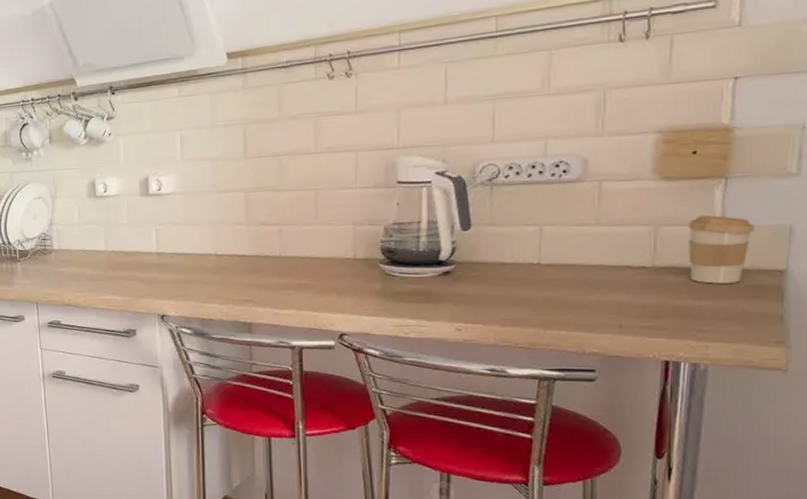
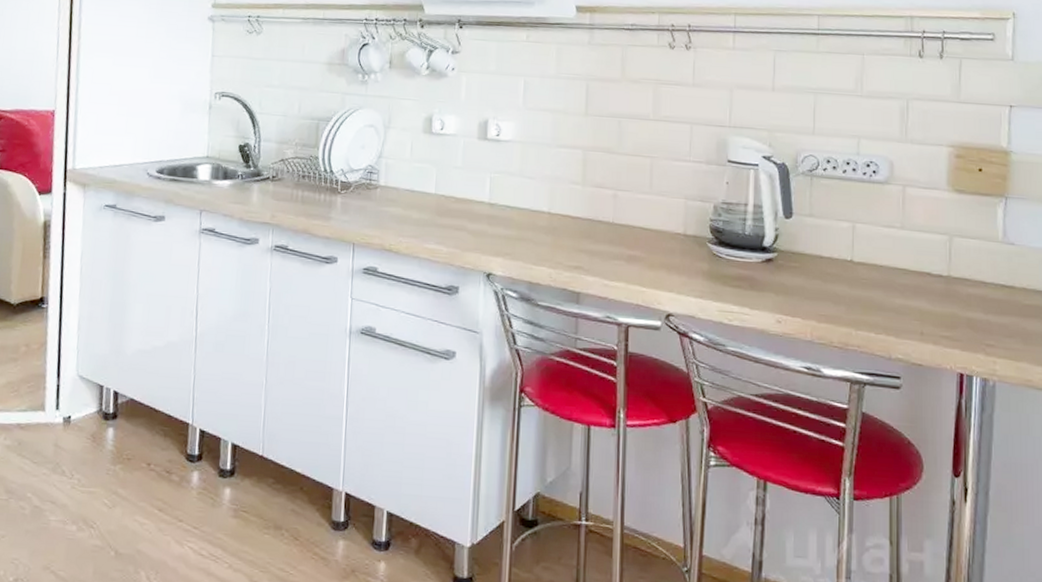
coffee cup: present [688,215,756,284] -> none [977,230,1031,301]

